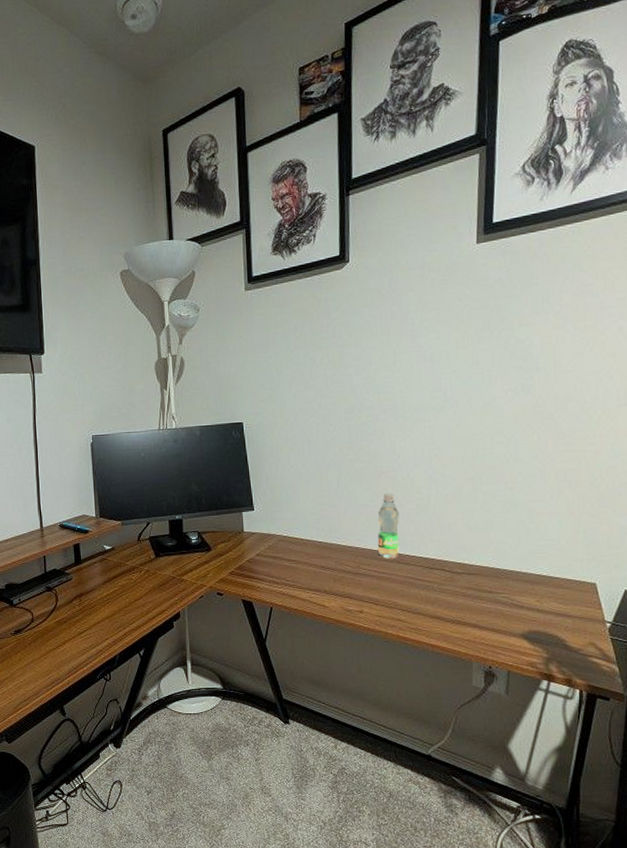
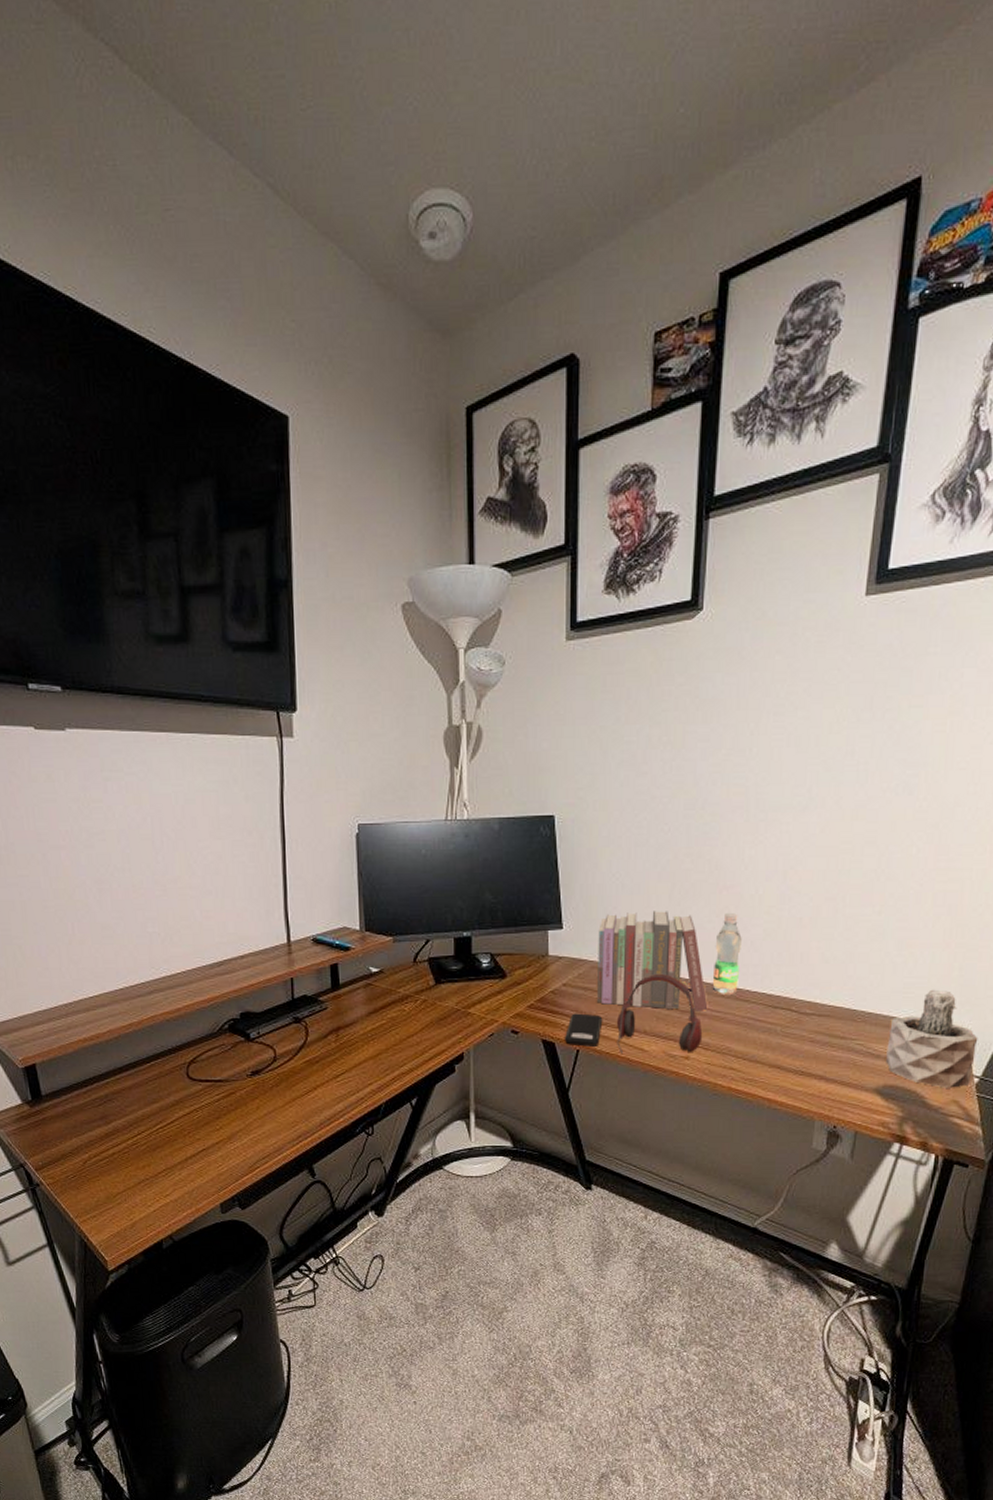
phone: none [260,577,290,605] -> present [565,1013,603,1047]
books: none [282,493,376,573] -> present [597,911,708,1011]
headset: none [302,543,373,611] -> present [617,973,703,1055]
succulent plant: none [528,549,606,632] -> present [886,989,978,1088]

